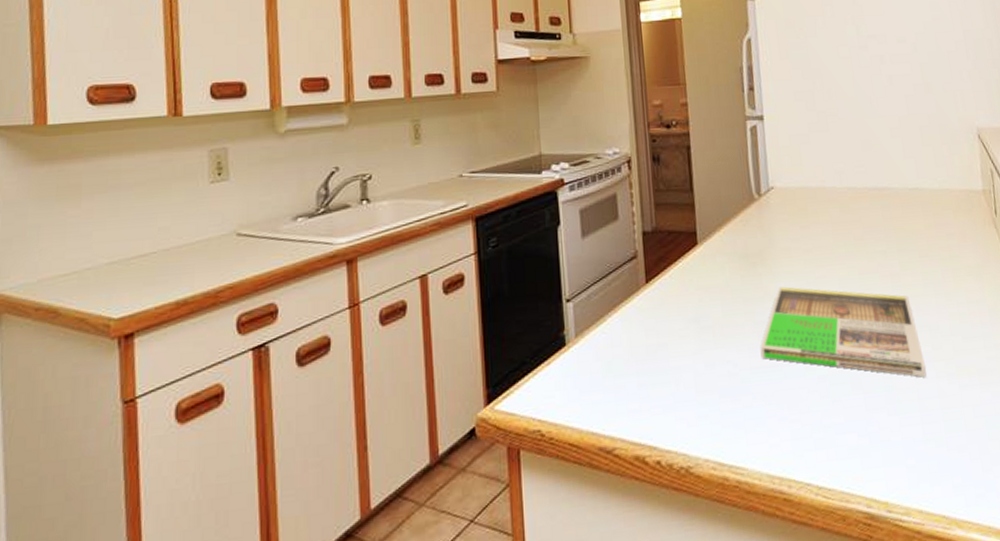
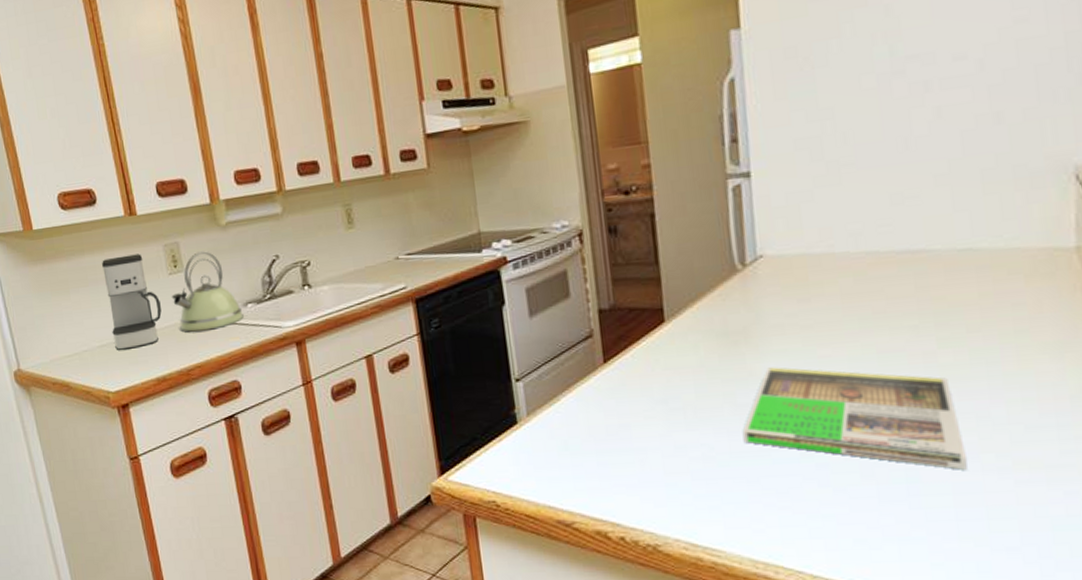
coffee maker: none [128,158,195,268] -> present [102,254,162,350]
kettle: none [209,159,291,248] -> present [171,251,244,332]

